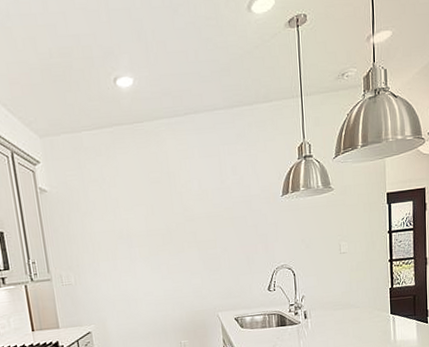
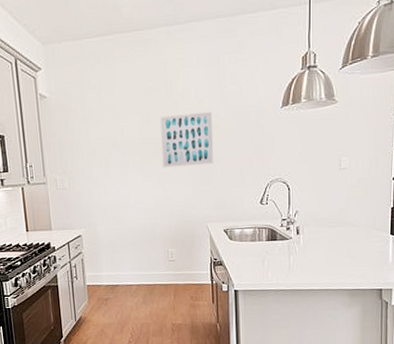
wall art: none [165,201,221,259] -> present [160,111,214,168]

